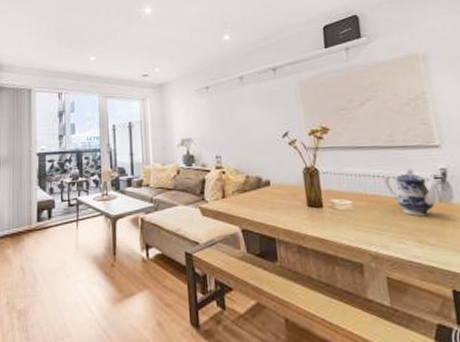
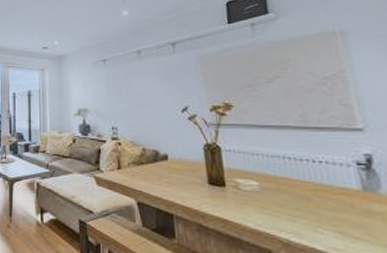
teapot: present [384,168,442,217] -> none [296,152,367,206]

